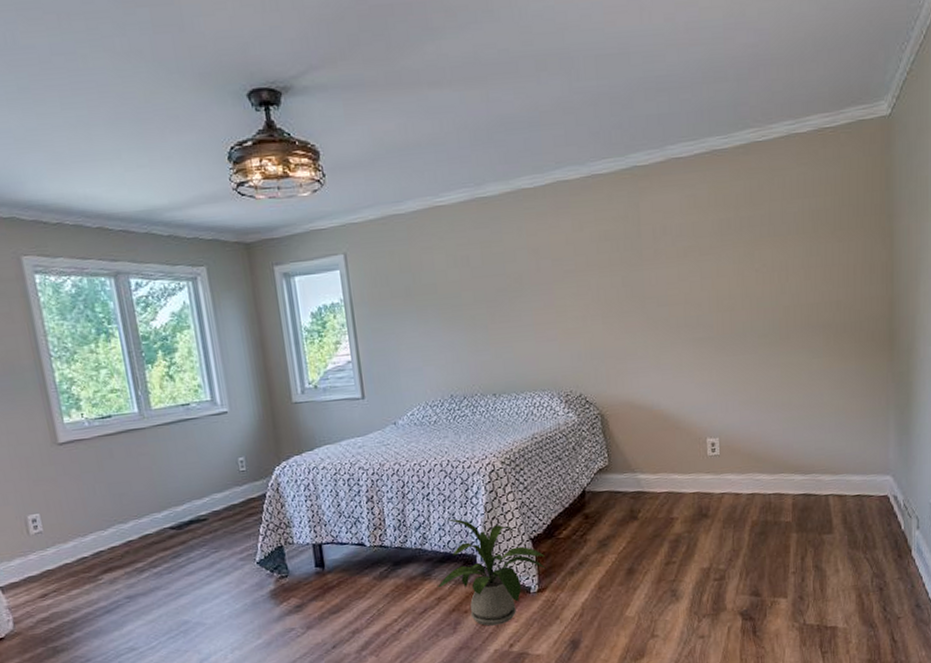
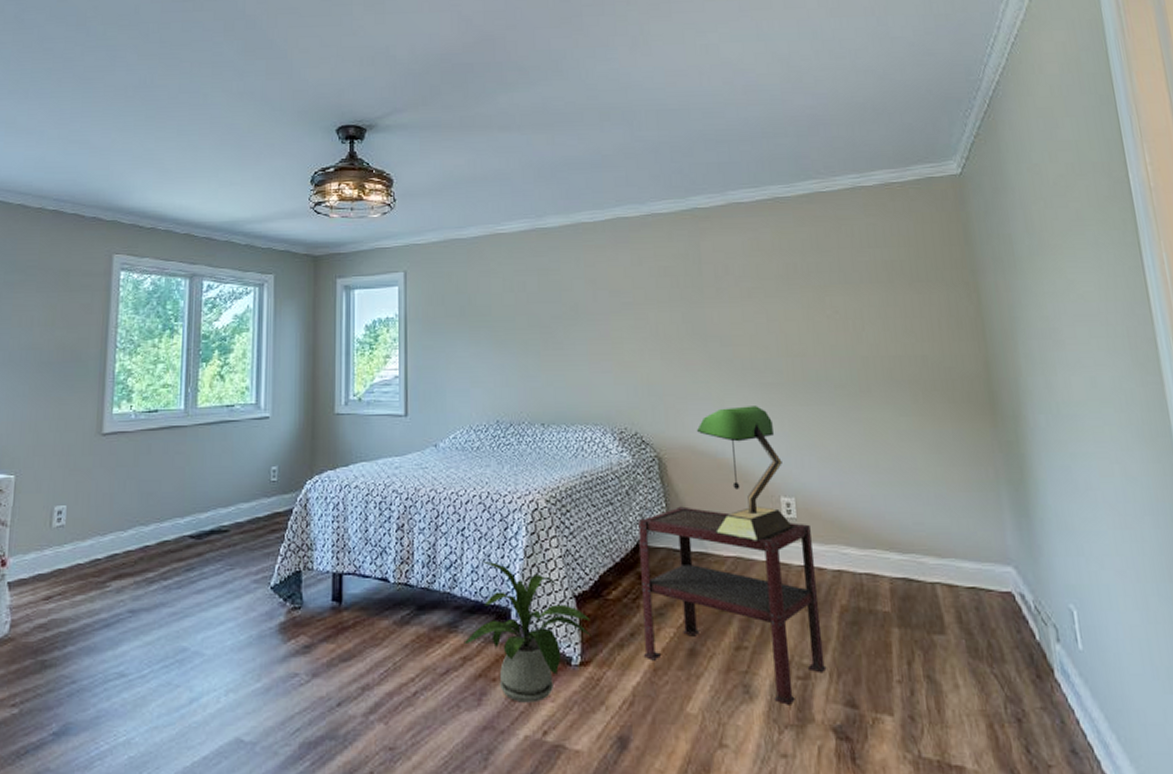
side table: none [584,454,738,601] -> present [638,506,827,705]
table lamp: none [634,360,716,478] -> present [696,406,793,541]

